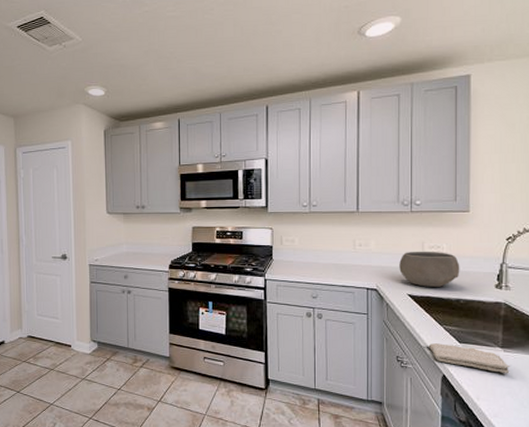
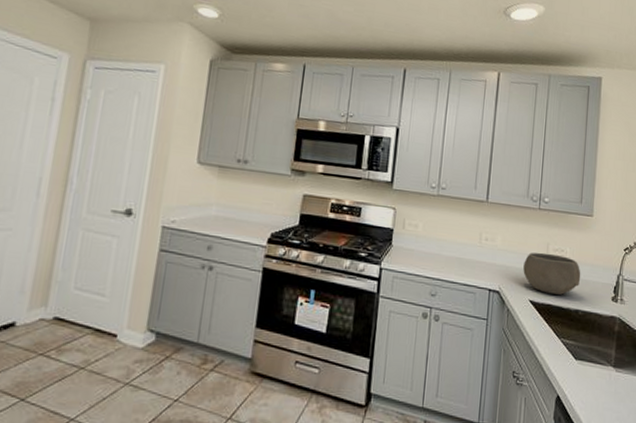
washcloth: present [429,343,510,374] -> none [546,358,620,397]

